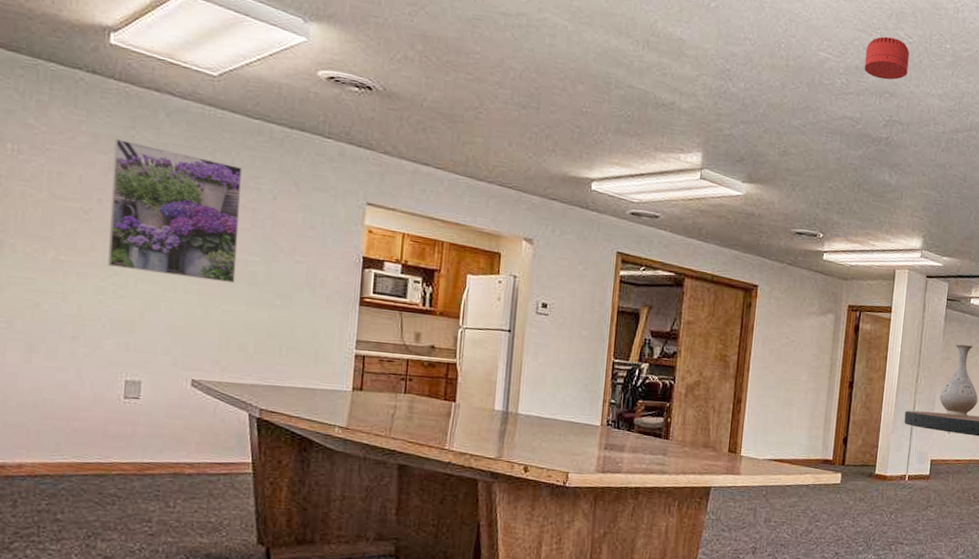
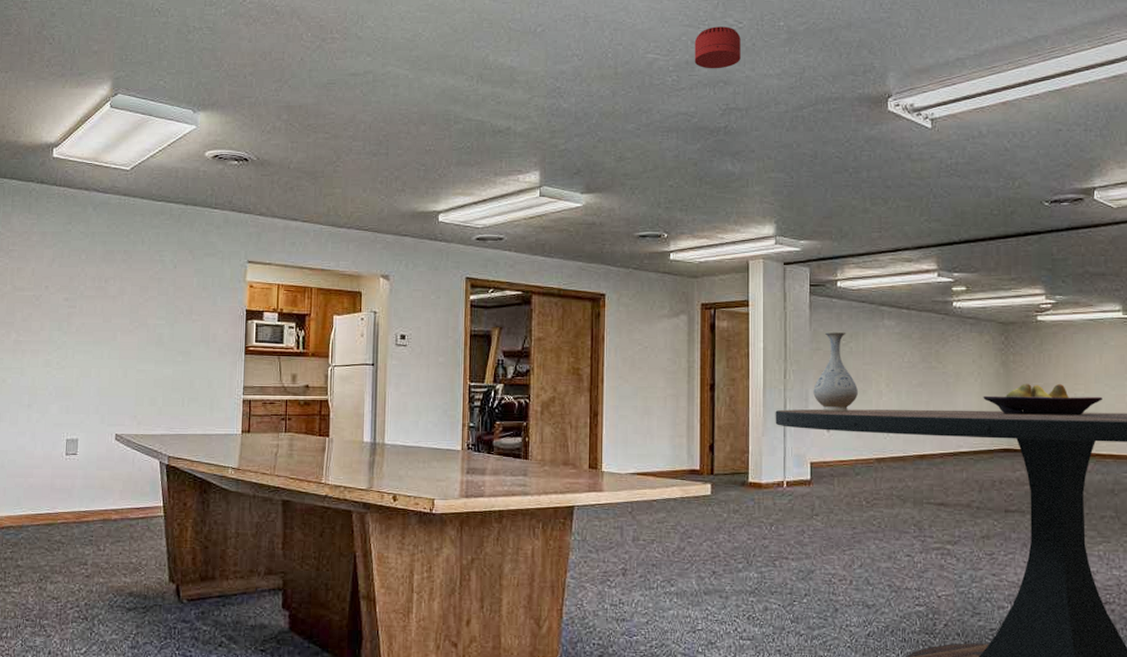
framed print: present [108,138,242,284] -> none [53,234,150,346]

